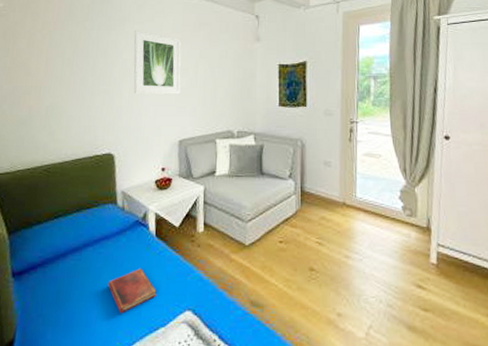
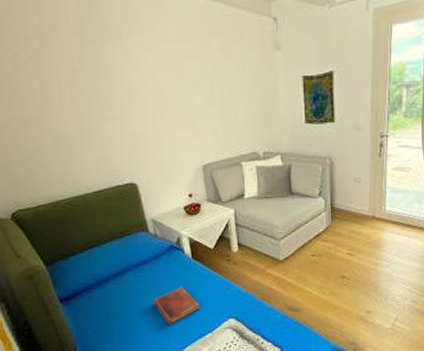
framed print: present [133,30,181,94] -> none [134,42,197,118]

